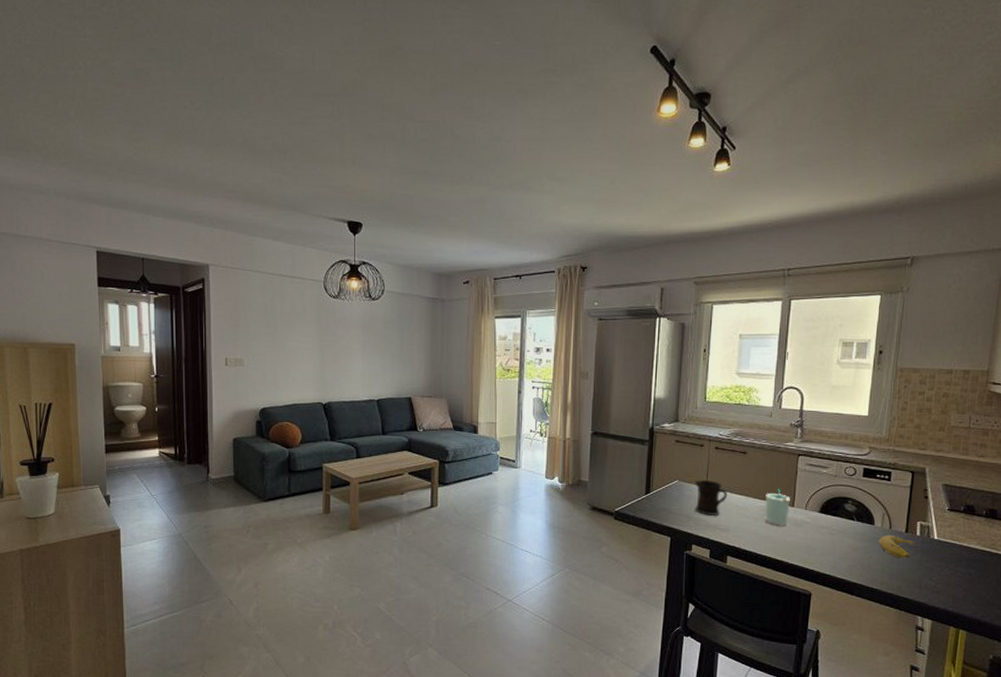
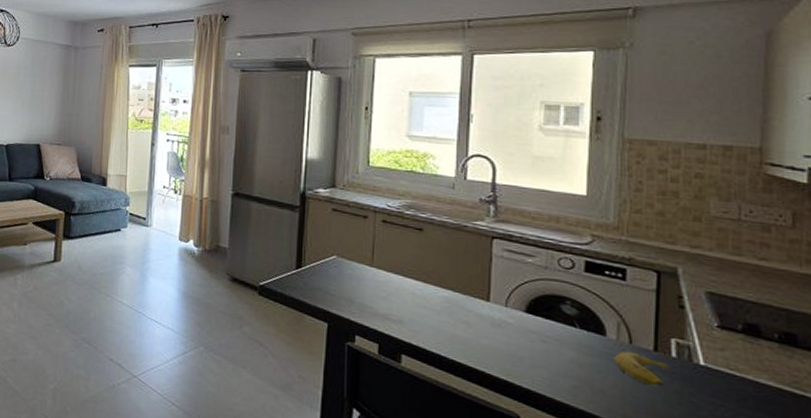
mug: present [694,480,728,516] -> none [357,257,400,303]
cup: present [765,489,790,526] -> none [450,277,484,325]

